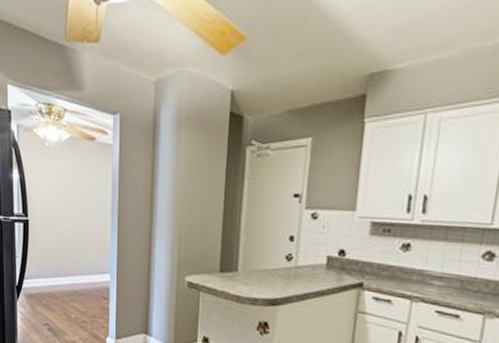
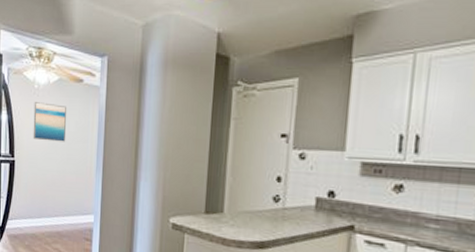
wall art: none [46,160,80,202] -> present [33,102,67,142]

